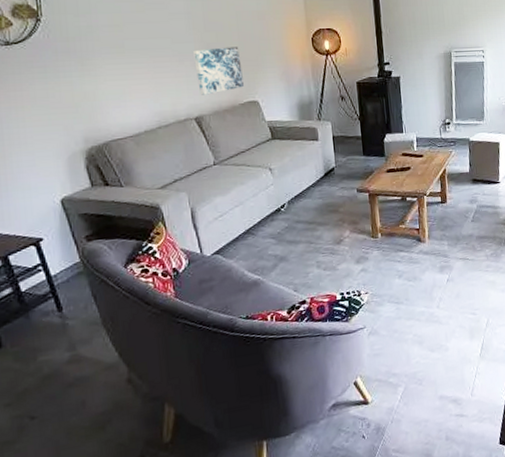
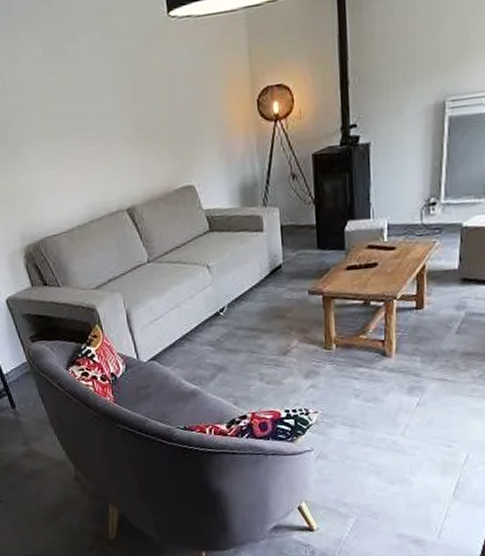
wall art: present [193,47,245,95] -> none [122,119,179,182]

